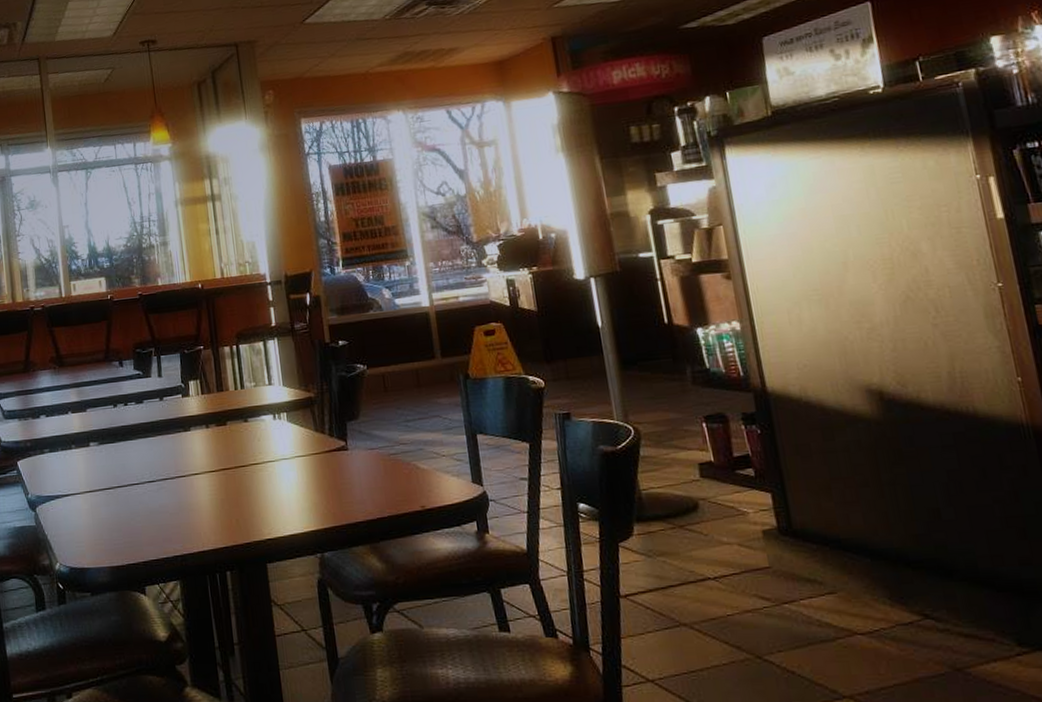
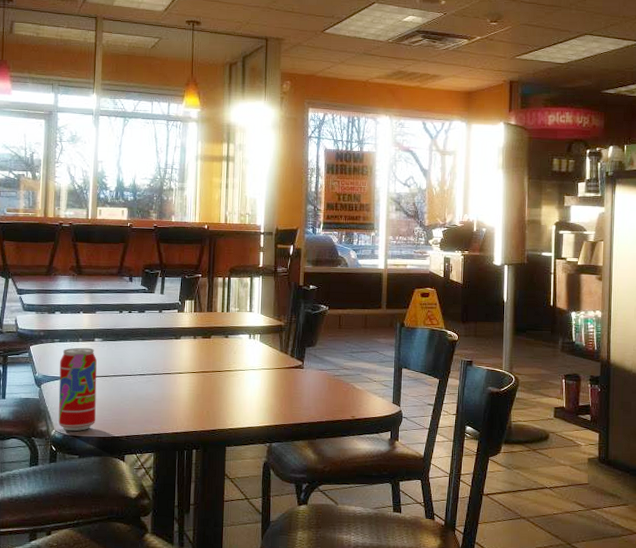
beverage can: none [53,455,104,562] -> present [58,347,97,431]

